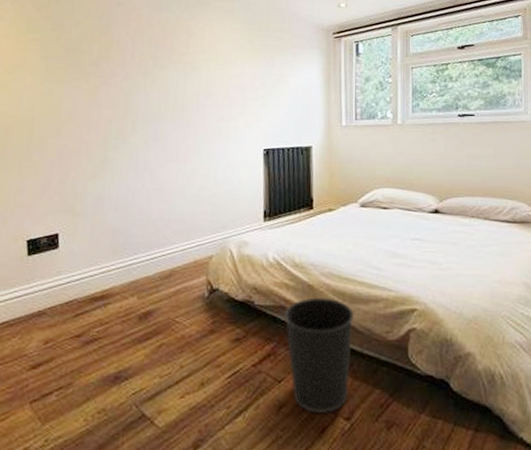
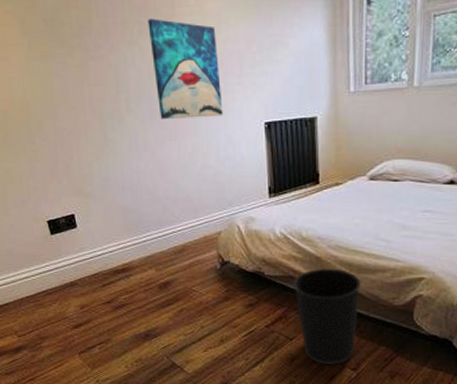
wall art: none [163,54,225,143] -> present [148,19,223,120]

